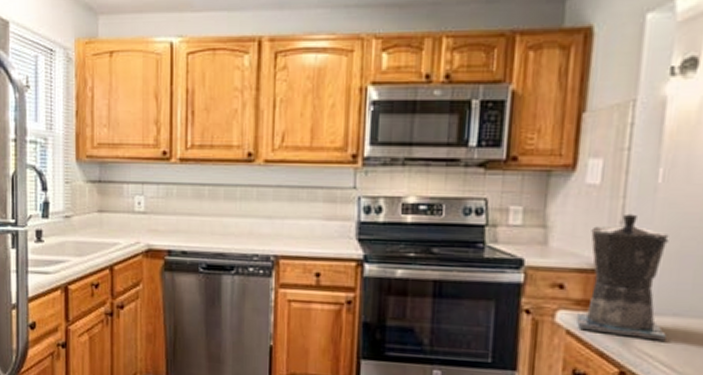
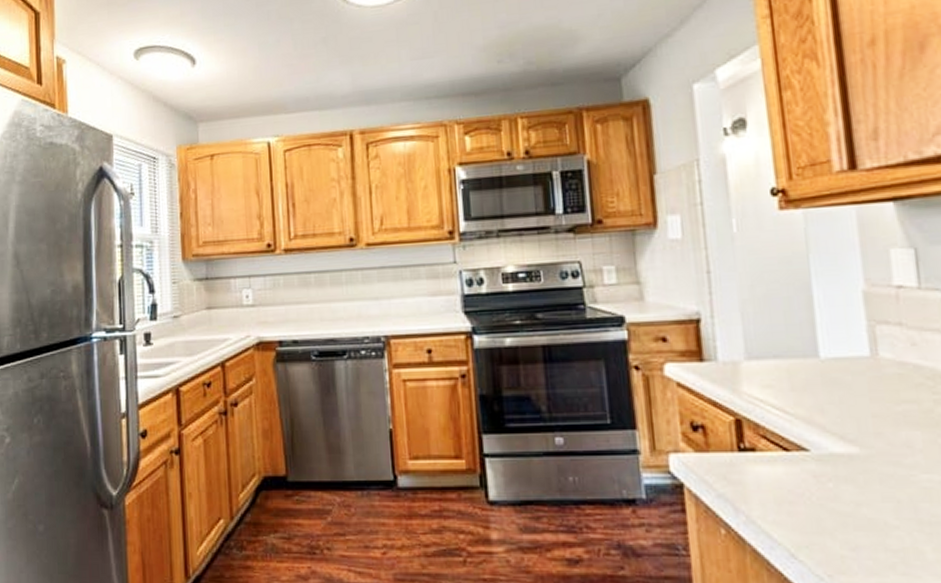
coffee maker: present [577,213,669,341] -> none [682,263,772,385]

